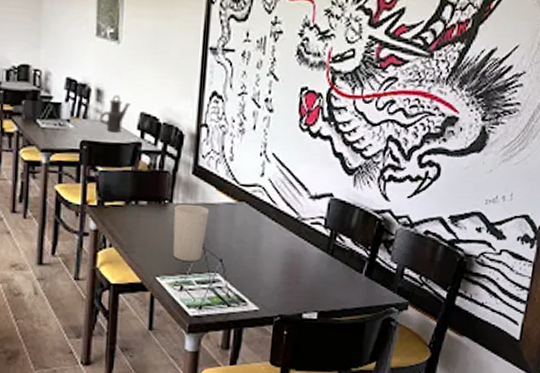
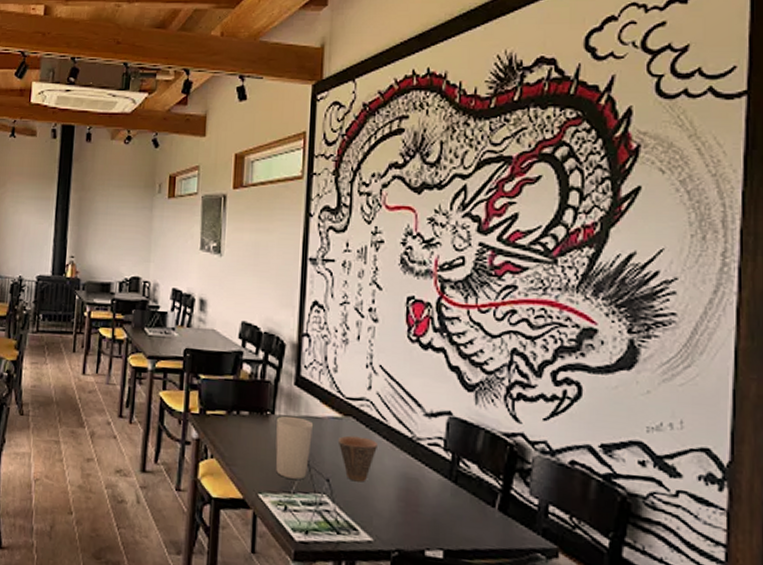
teapot: present [99,95,131,133] -> none [202,304,232,342]
cup: none [231,219,267,260] -> present [337,435,377,482]

